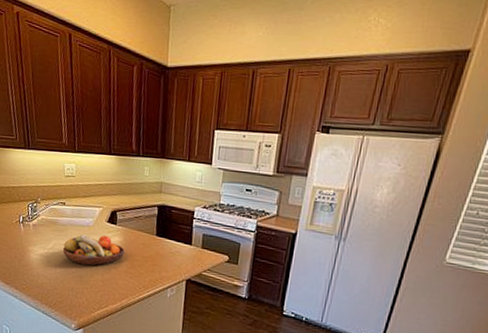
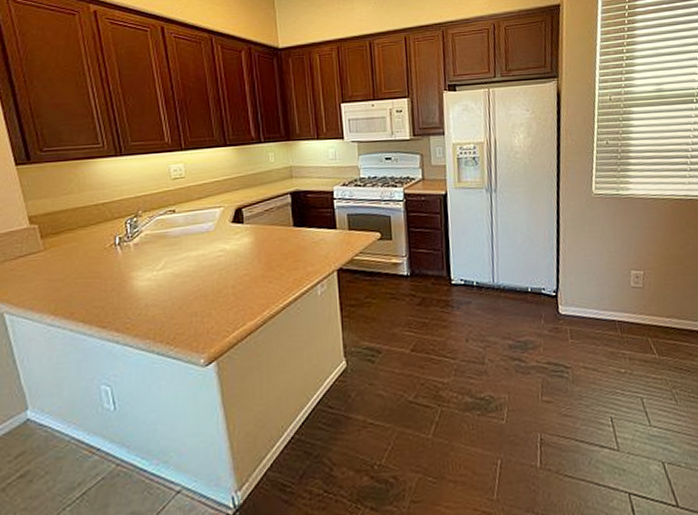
fruit bowl: present [62,234,125,266] -> none [177,239,258,281]

